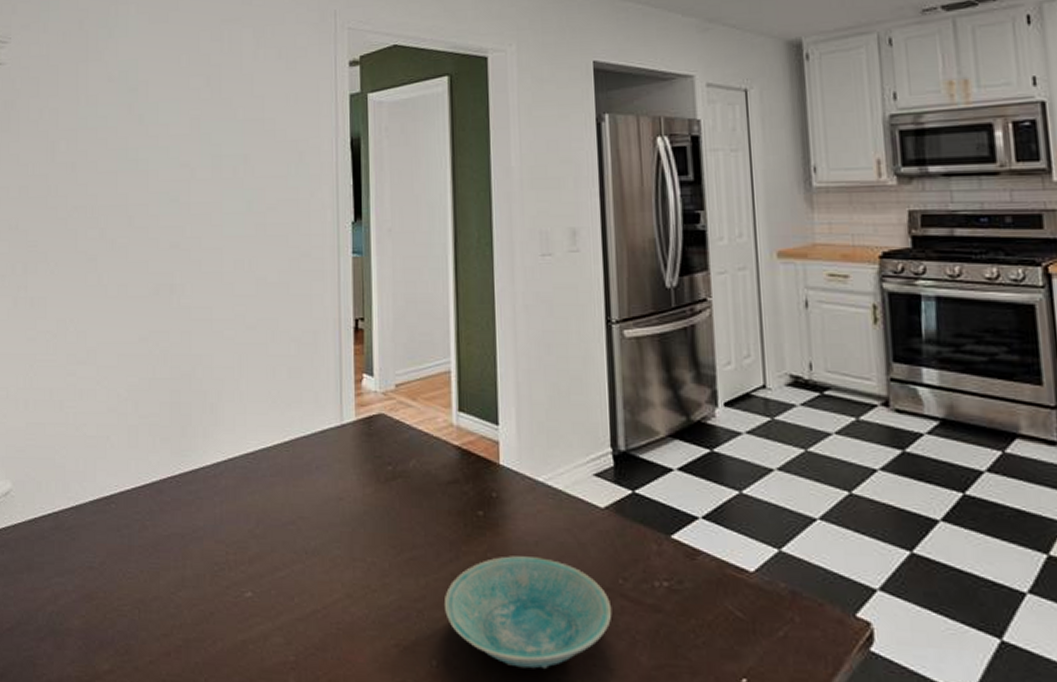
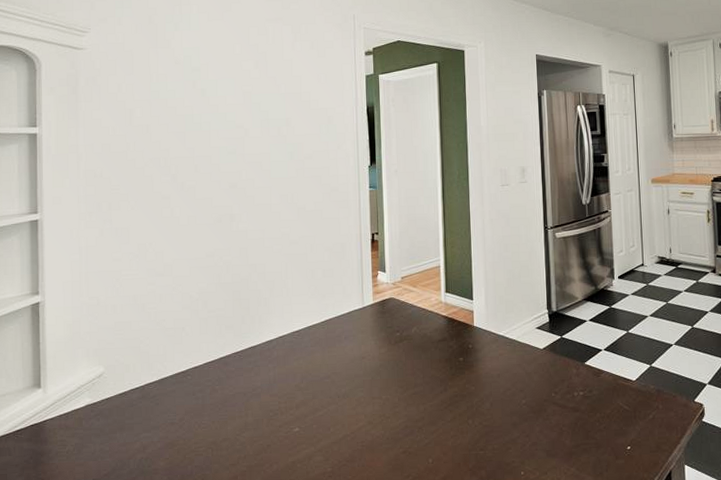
bowl: present [445,556,612,670] -> none [437,384,548,457]

